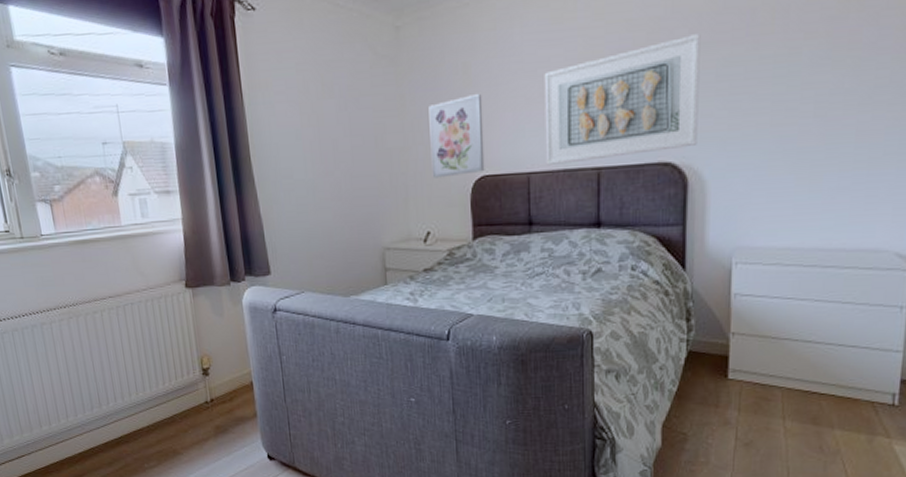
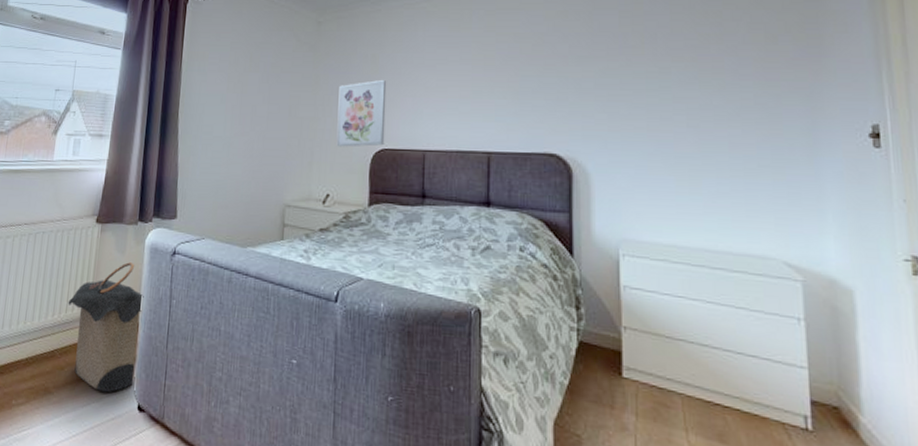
laundry hamper: none [175,324,259,448] -> present [68,262,144,393]
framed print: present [544,34,701,166] -> none [440,50,580,147]

